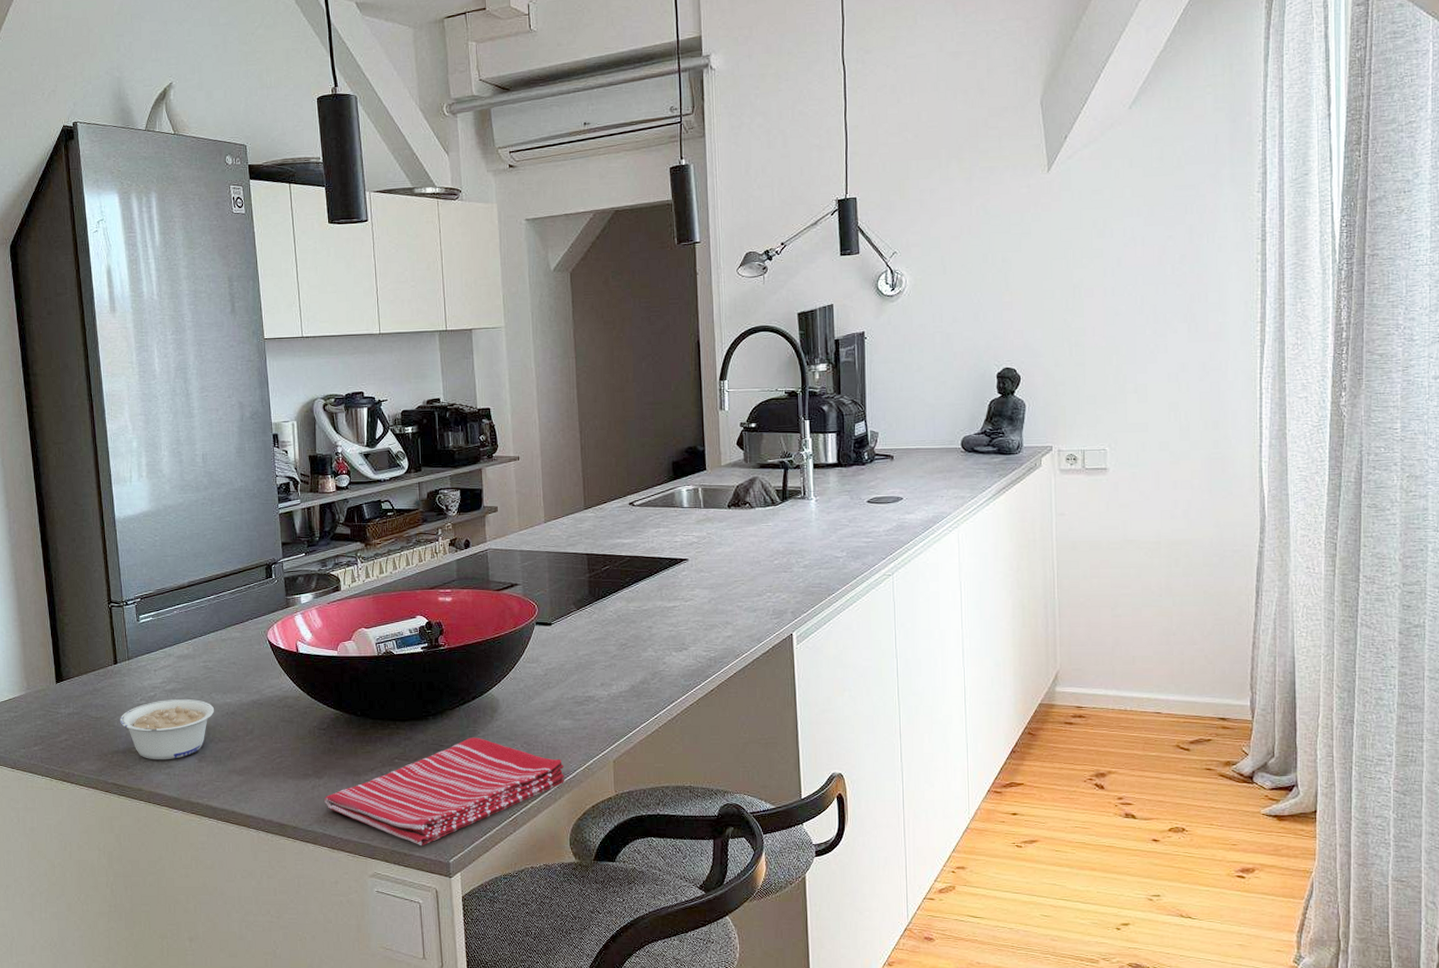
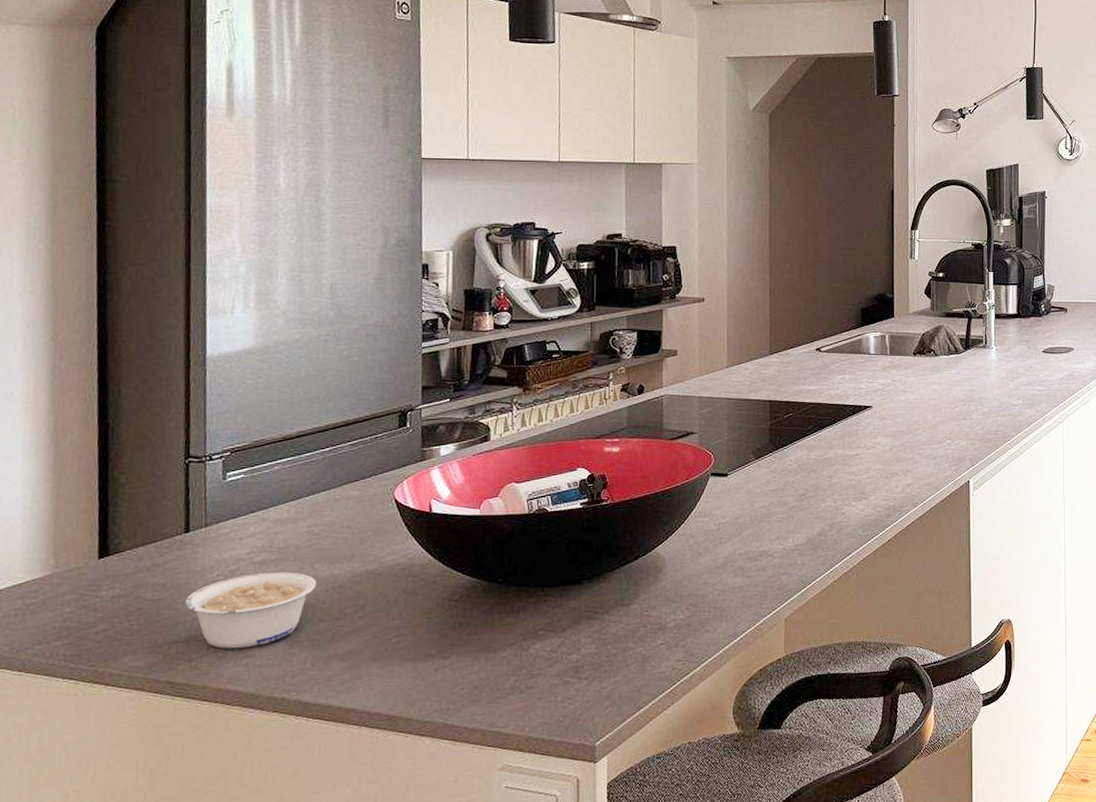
dish towel: present [324,737,564,846] -> none [449,601,732,729]

